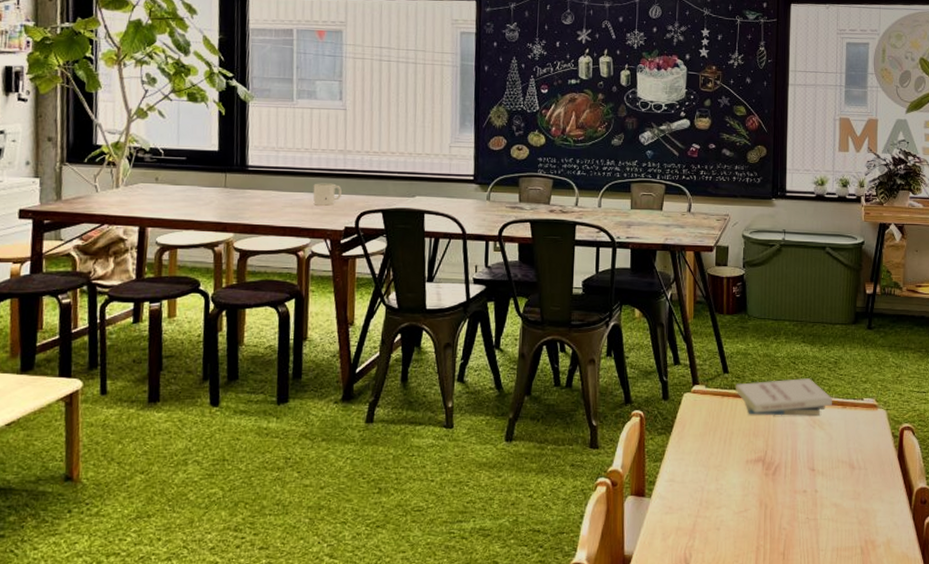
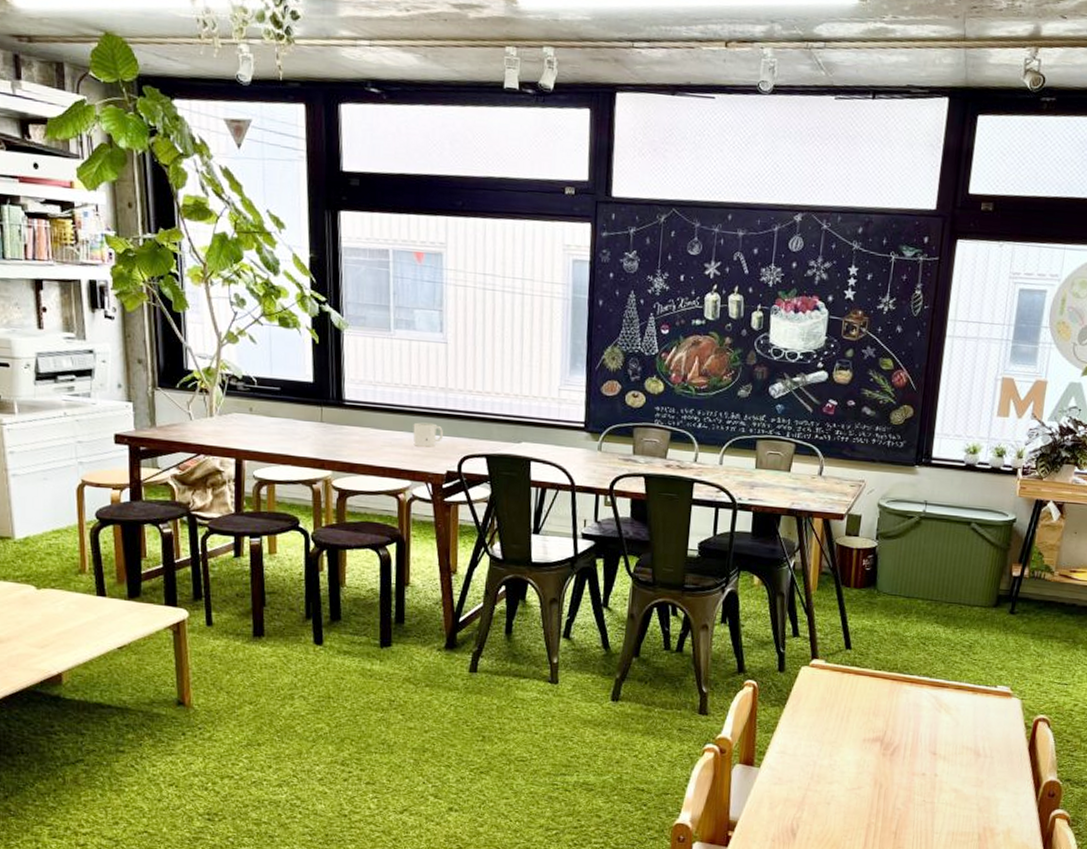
books: present [735,378,832,416] -> none [857,659,963,700]

